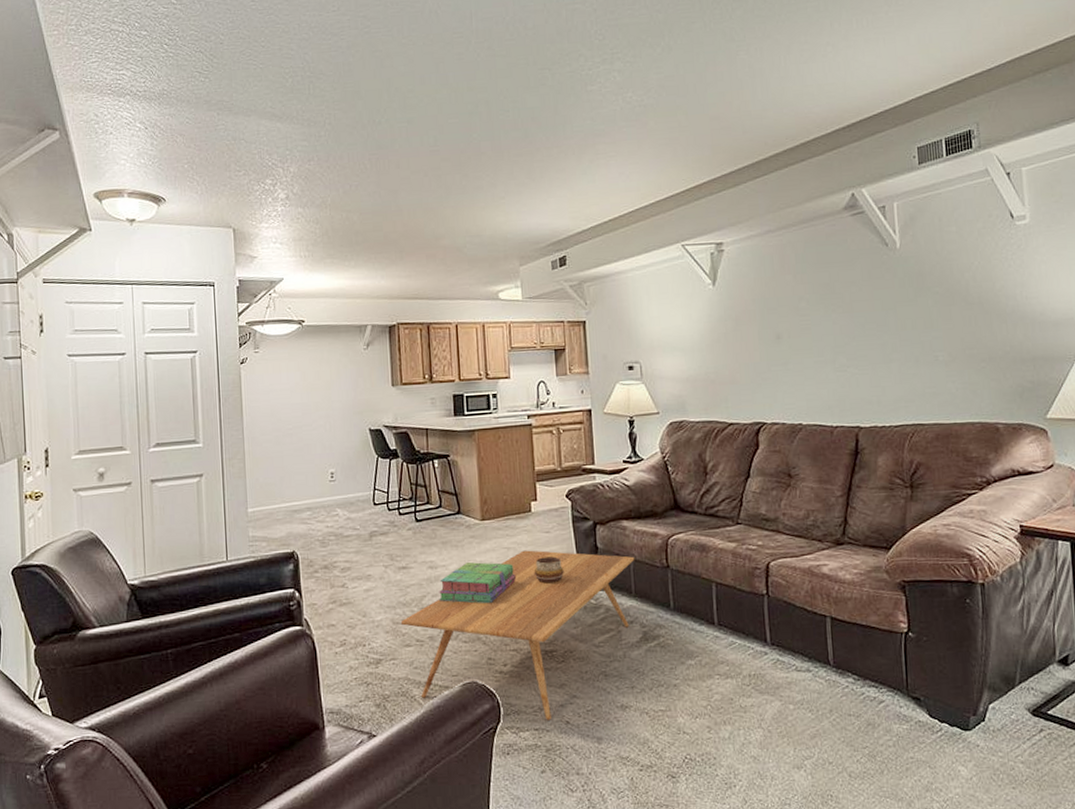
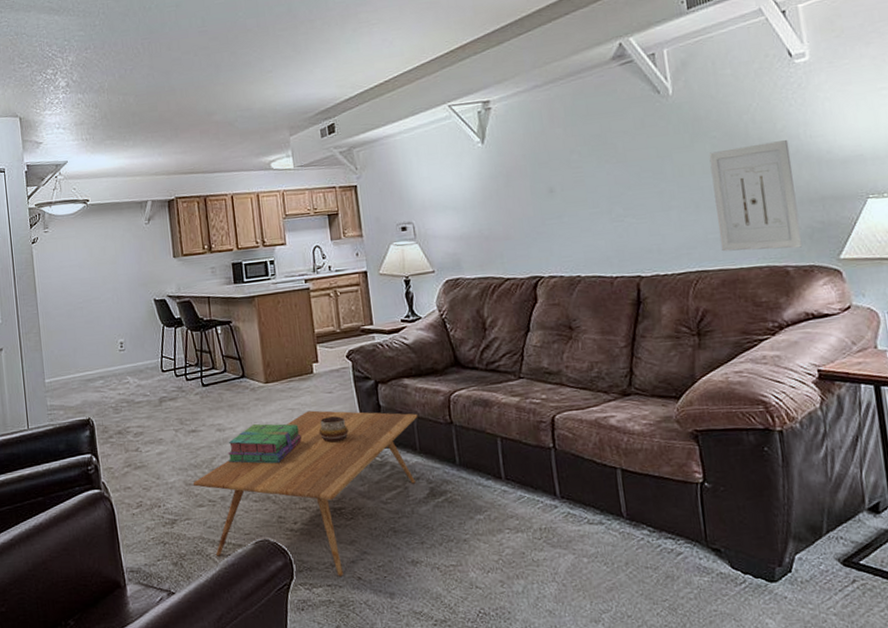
wall art: none [931,300,1013,407] -> present [709,140,803,252]

